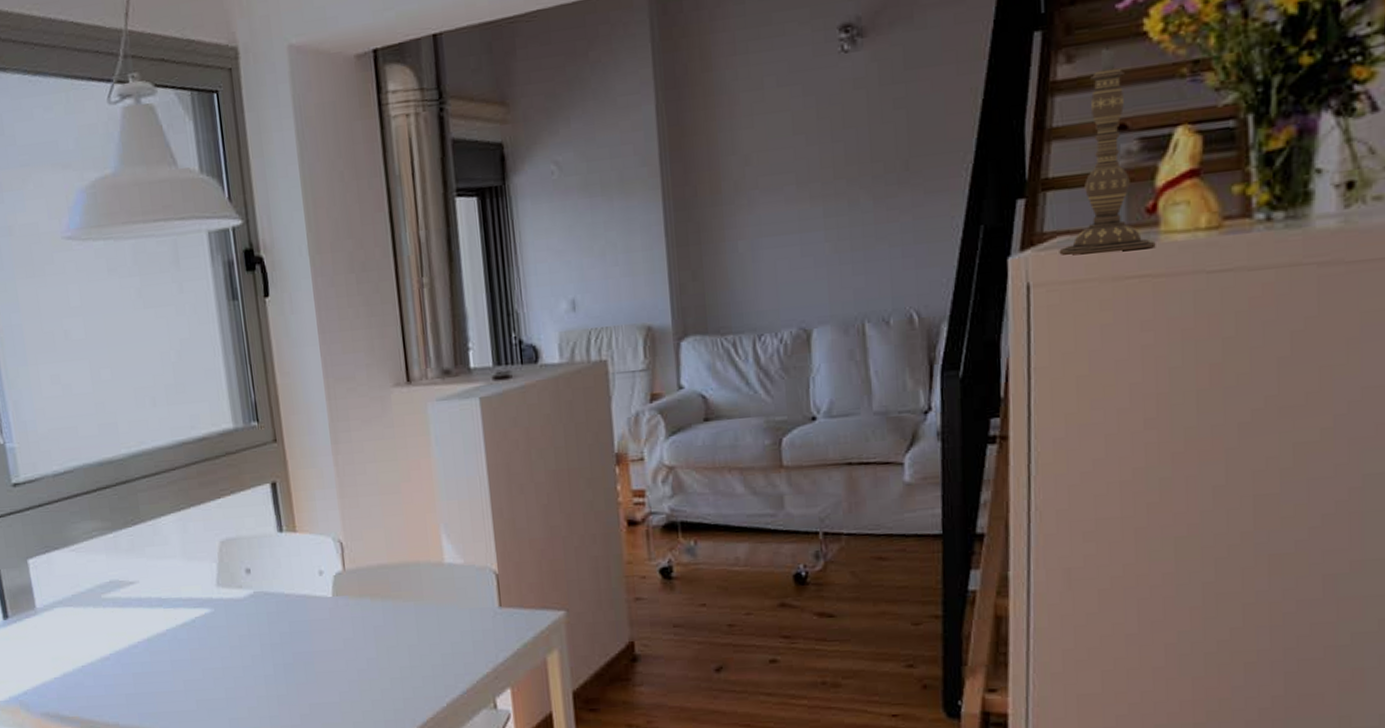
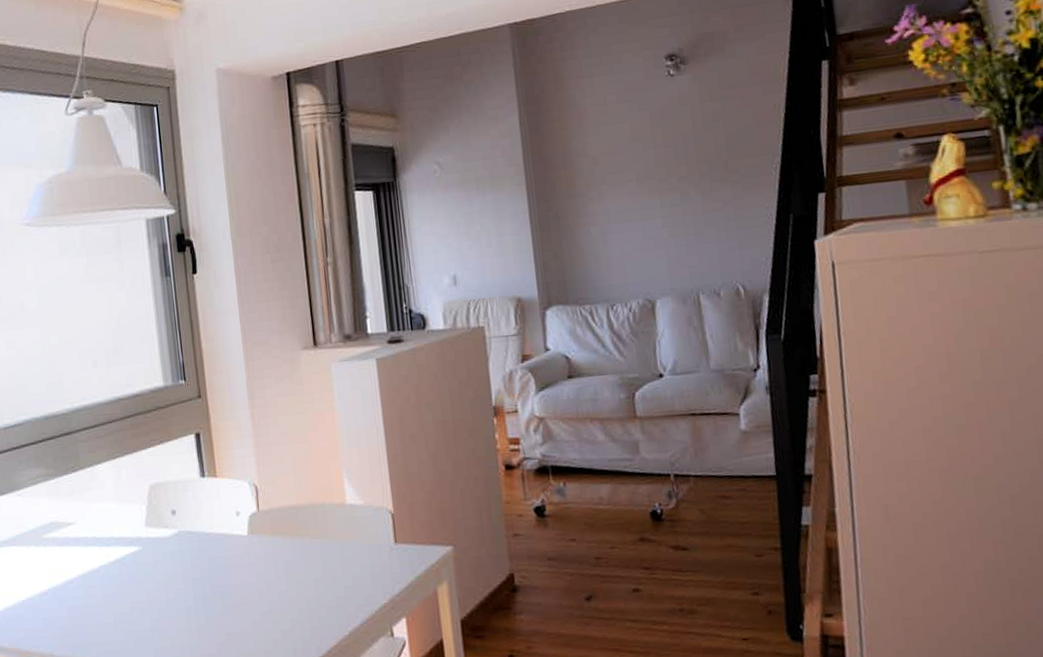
candlestick: present [1059,45,1156,256] -> none [856,71,935,239]

